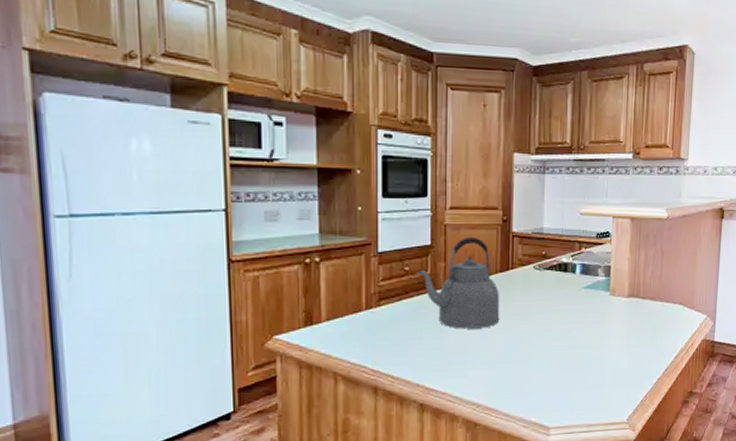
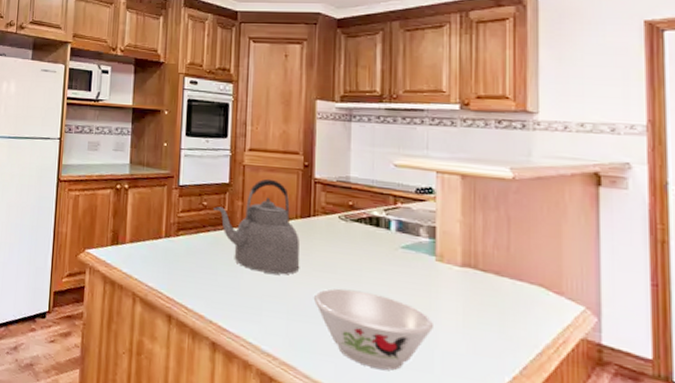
bowl: none [511,331,606,394] -> present [313,288,433,371]

